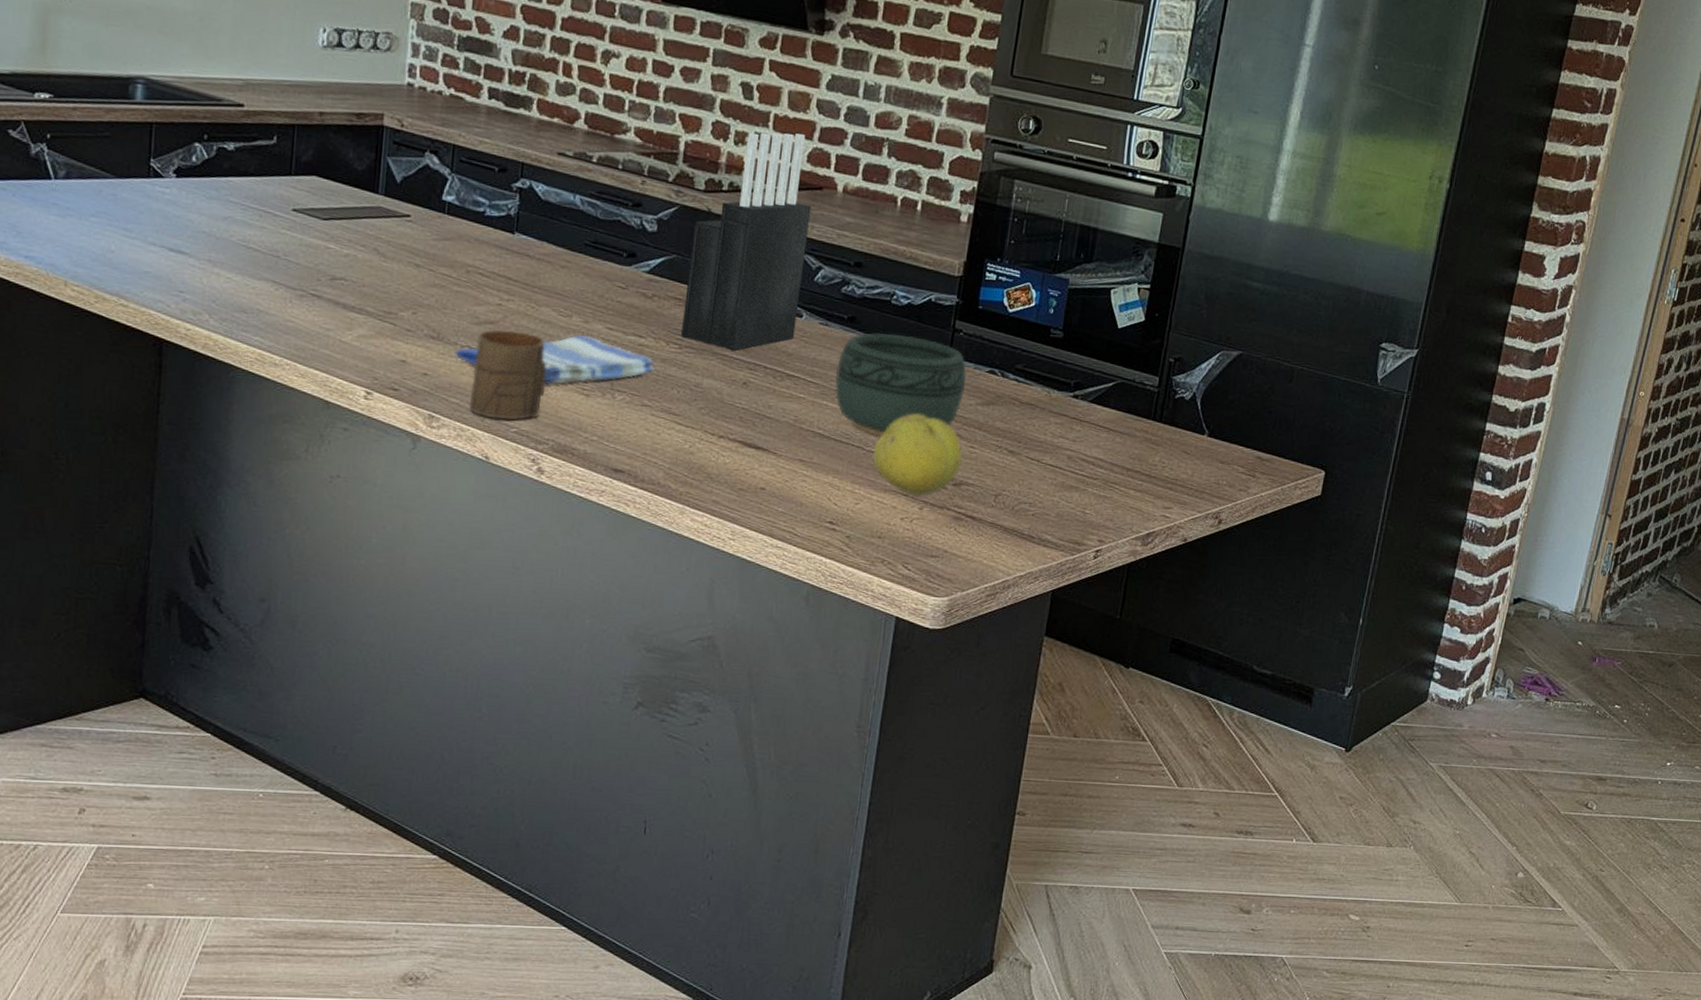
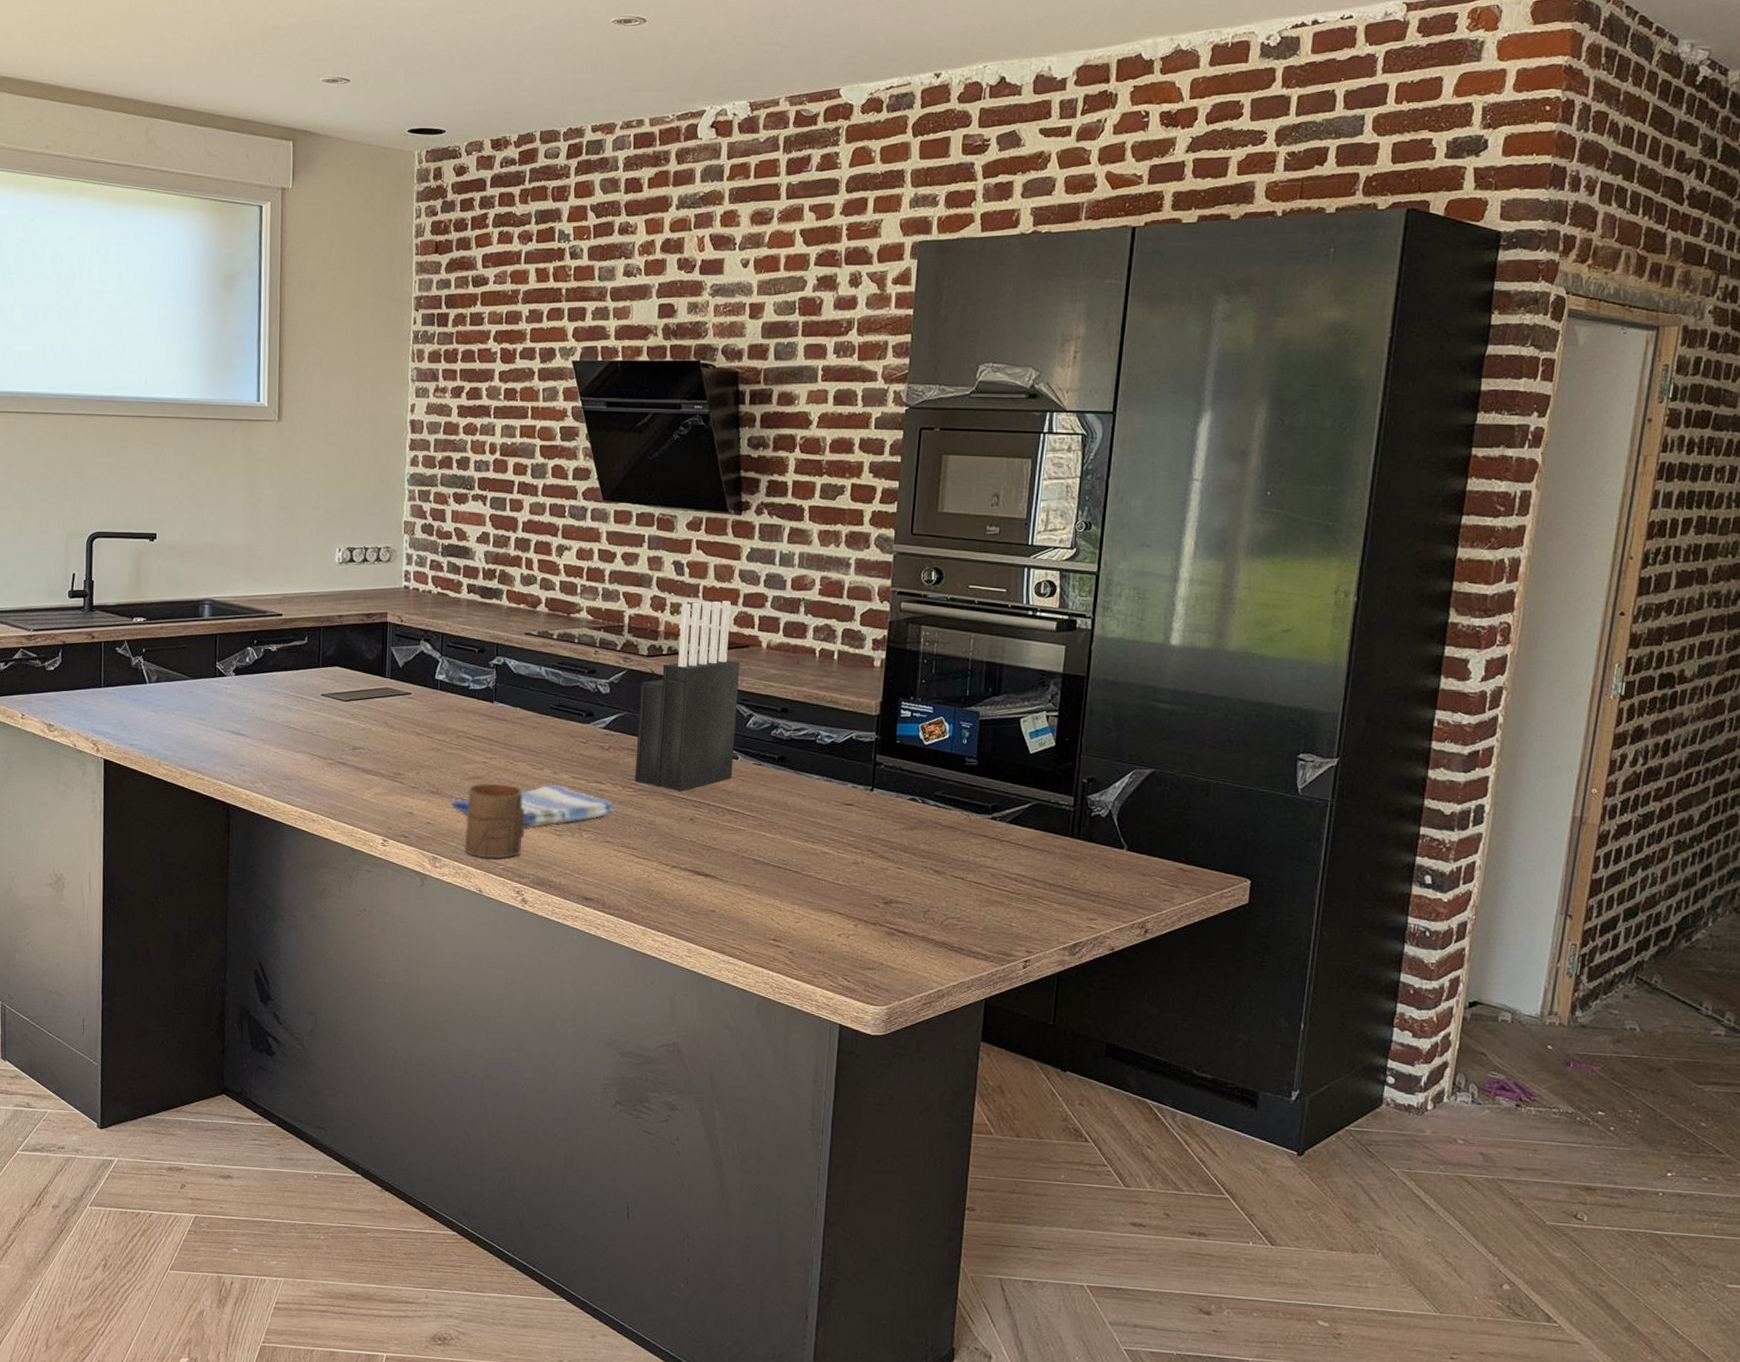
bowl: present [835,332,967,436] -> none [771,769,889,862]
fruit: present [873,413,963,496] -> none [809,840,892,914]

